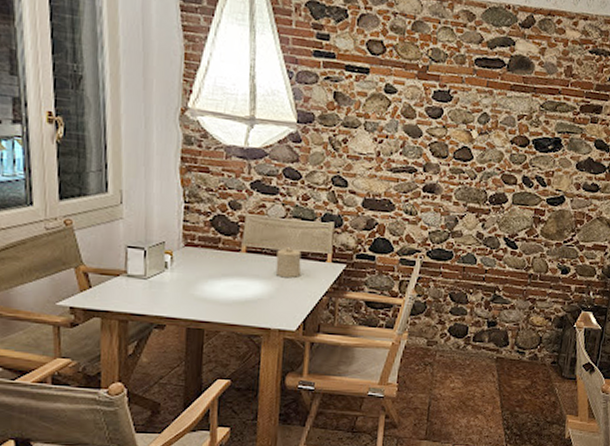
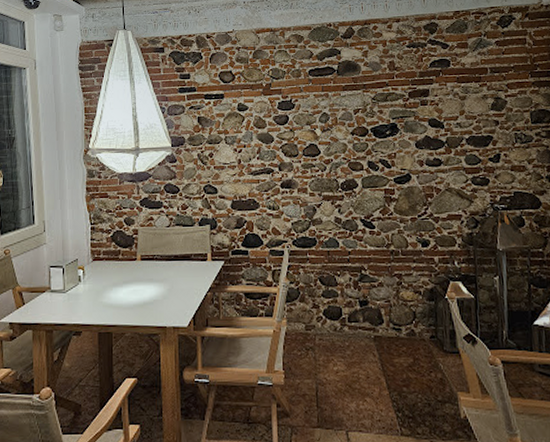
candle: present [275,247,302,278] -> none [166,252,187,279]

